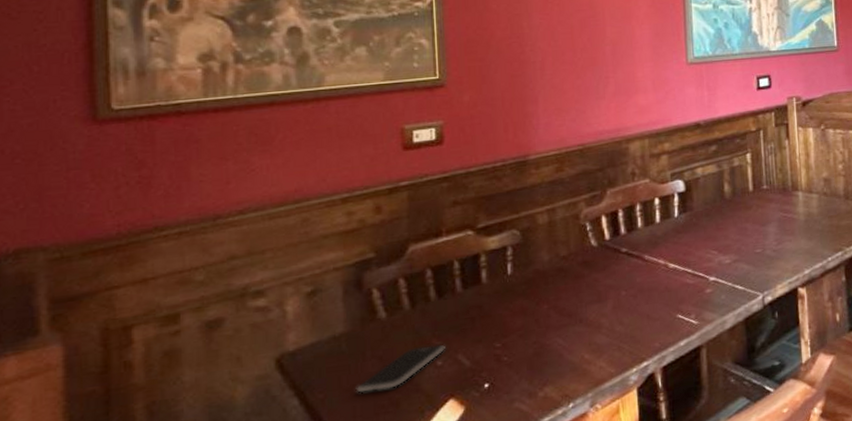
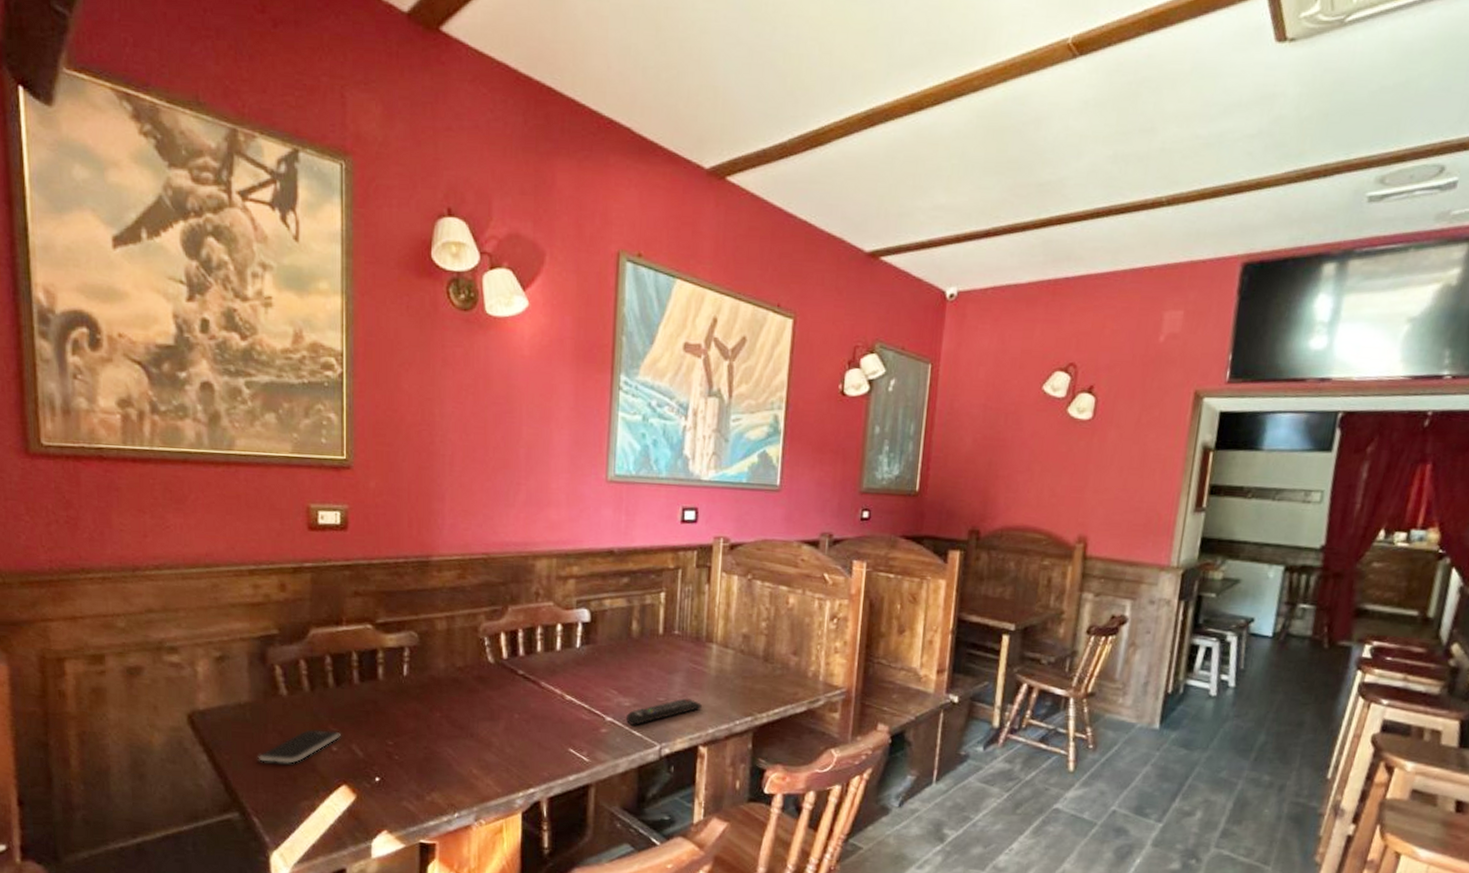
remote control: none [727,244,796,280] -> present [625,697,702,725]

